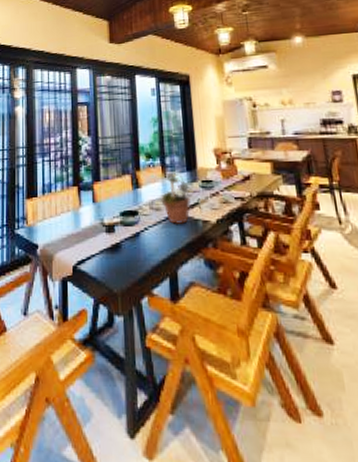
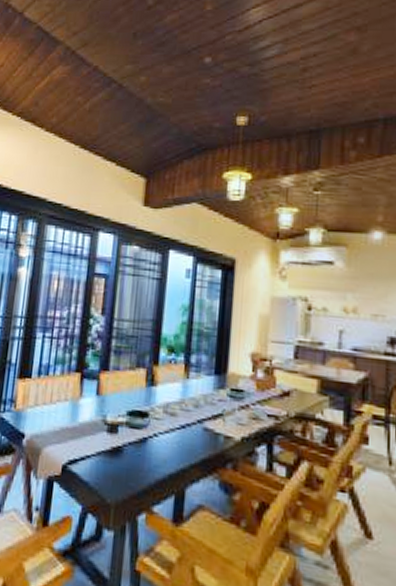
potted plant: present [160,170,194,224] -> none [176,372,219,436]

